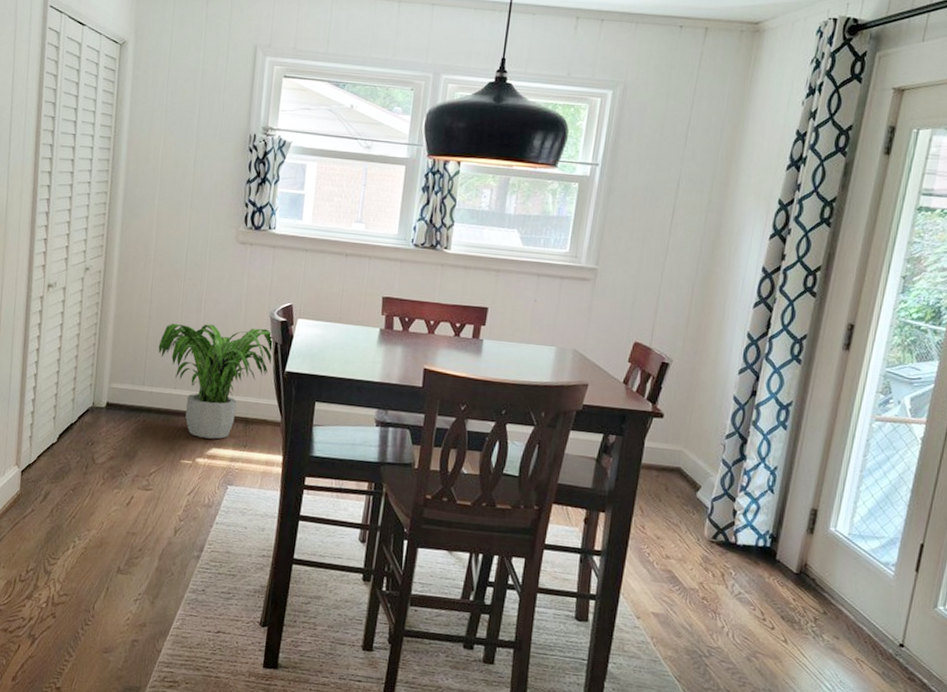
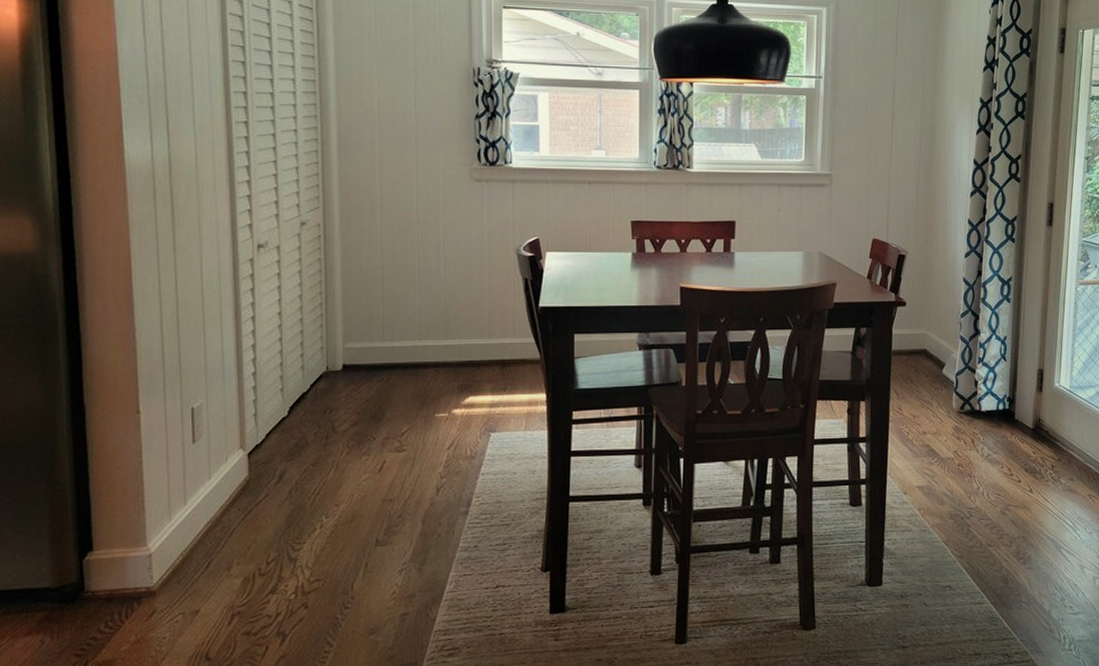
potted plant: present [158,323,275,439] -> none [396,266,524,387]

